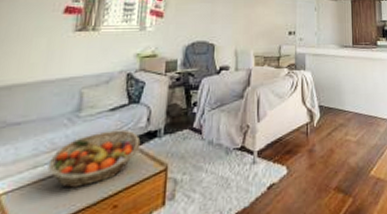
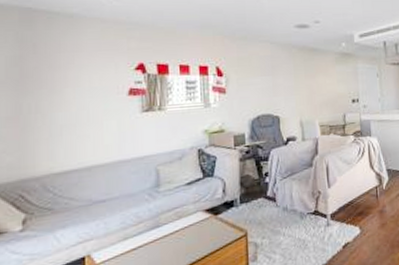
fruit basket: present [47,129,141,189] -> none [137,201,219,256]

